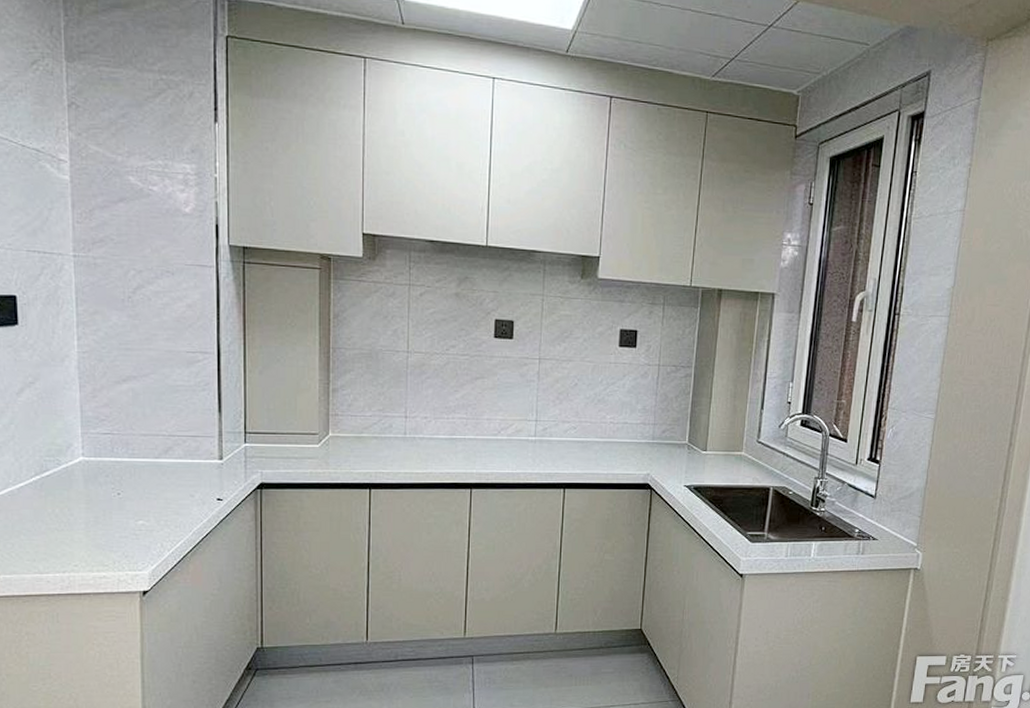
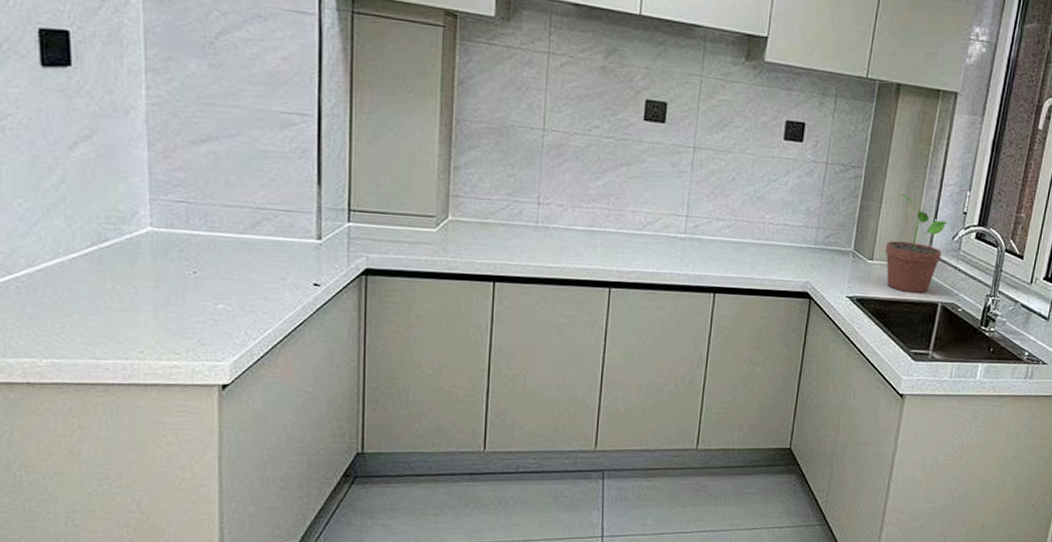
potted plant: none [717,388,773,479] -> present [884,193,947,293]

